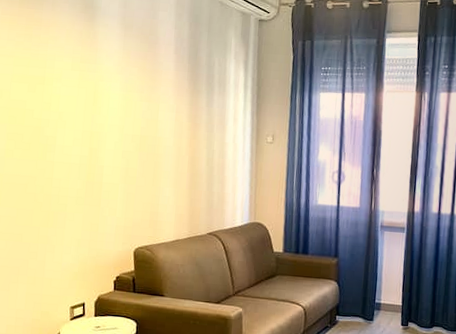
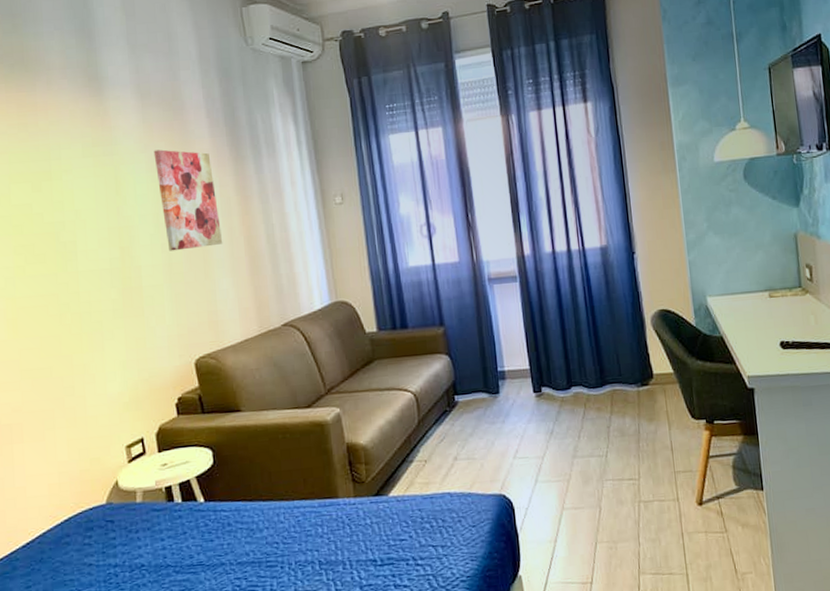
wall art: none [127,73,172,160] -> present [153,149,223,251]

